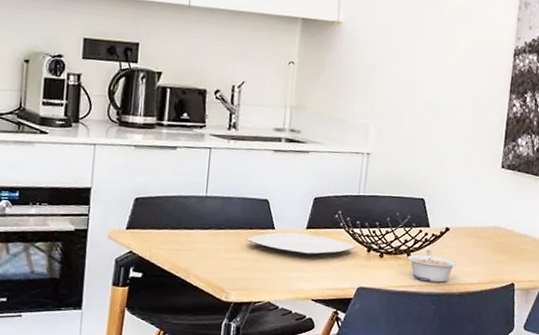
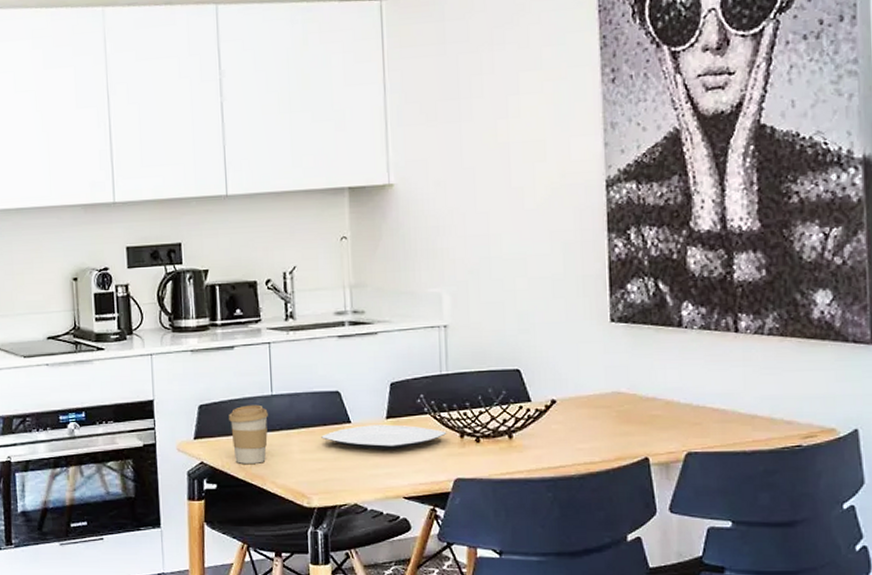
coffee cup: none [162,202,200,258] -> present [229,404,268,464]
legume: present [407,249,457,283] -> none [509,427,572,465]

